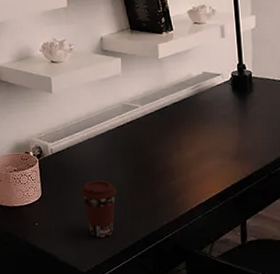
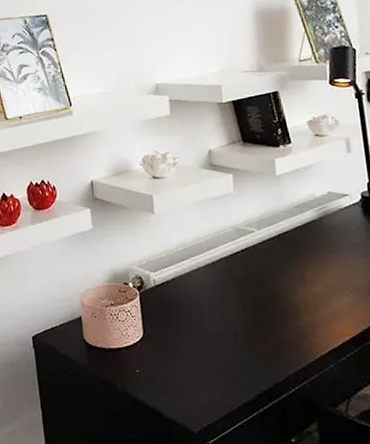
coffee cup: present [80,180,117,238] -> none [189,318,233,390]

